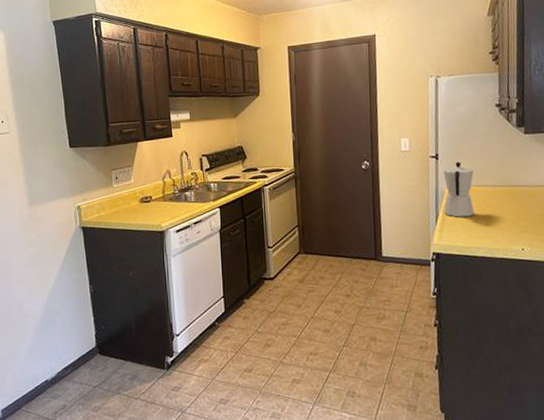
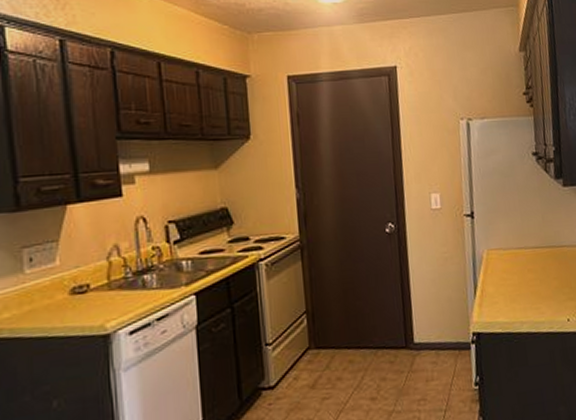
moka pot: present [443,162,475,217] -> none [480,220,516,288]

